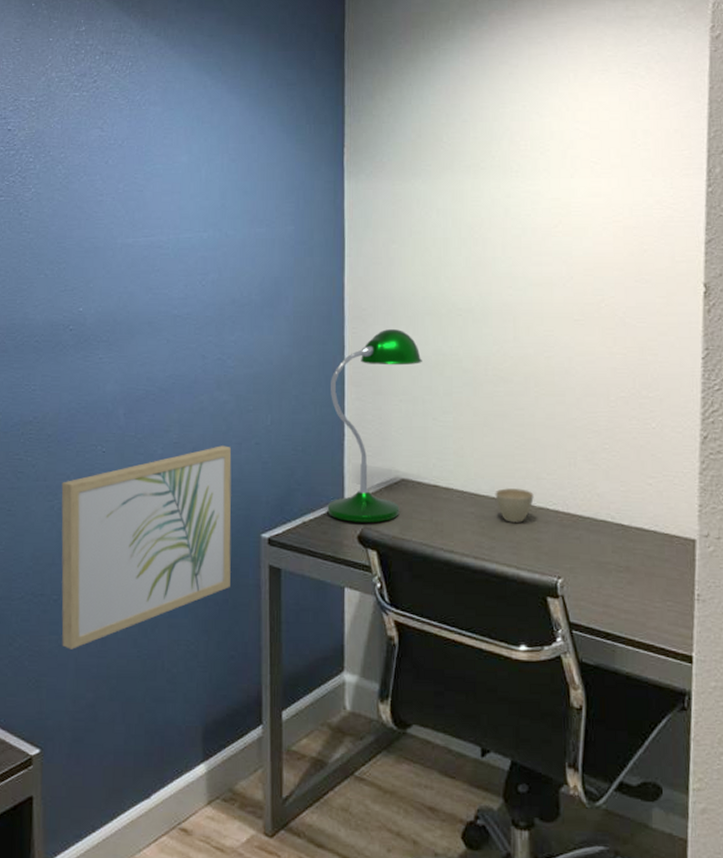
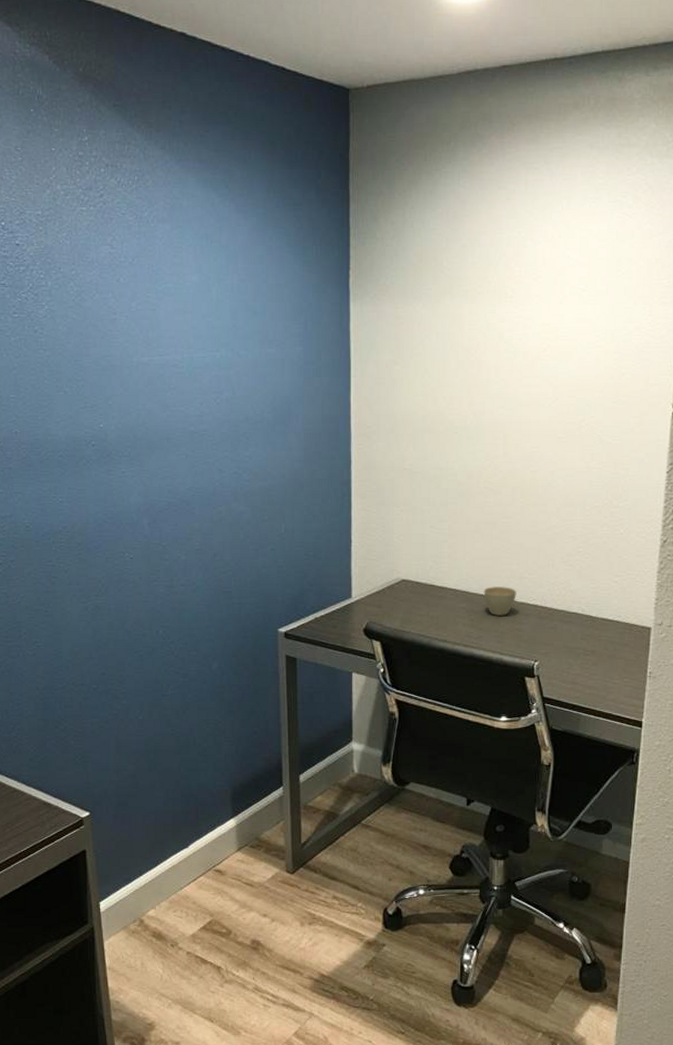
wall art: present [61,445,232,650] -> none [94,552,252,730]
desk lamp: present [327,328,422,522] -> none [336,445,421,617]

